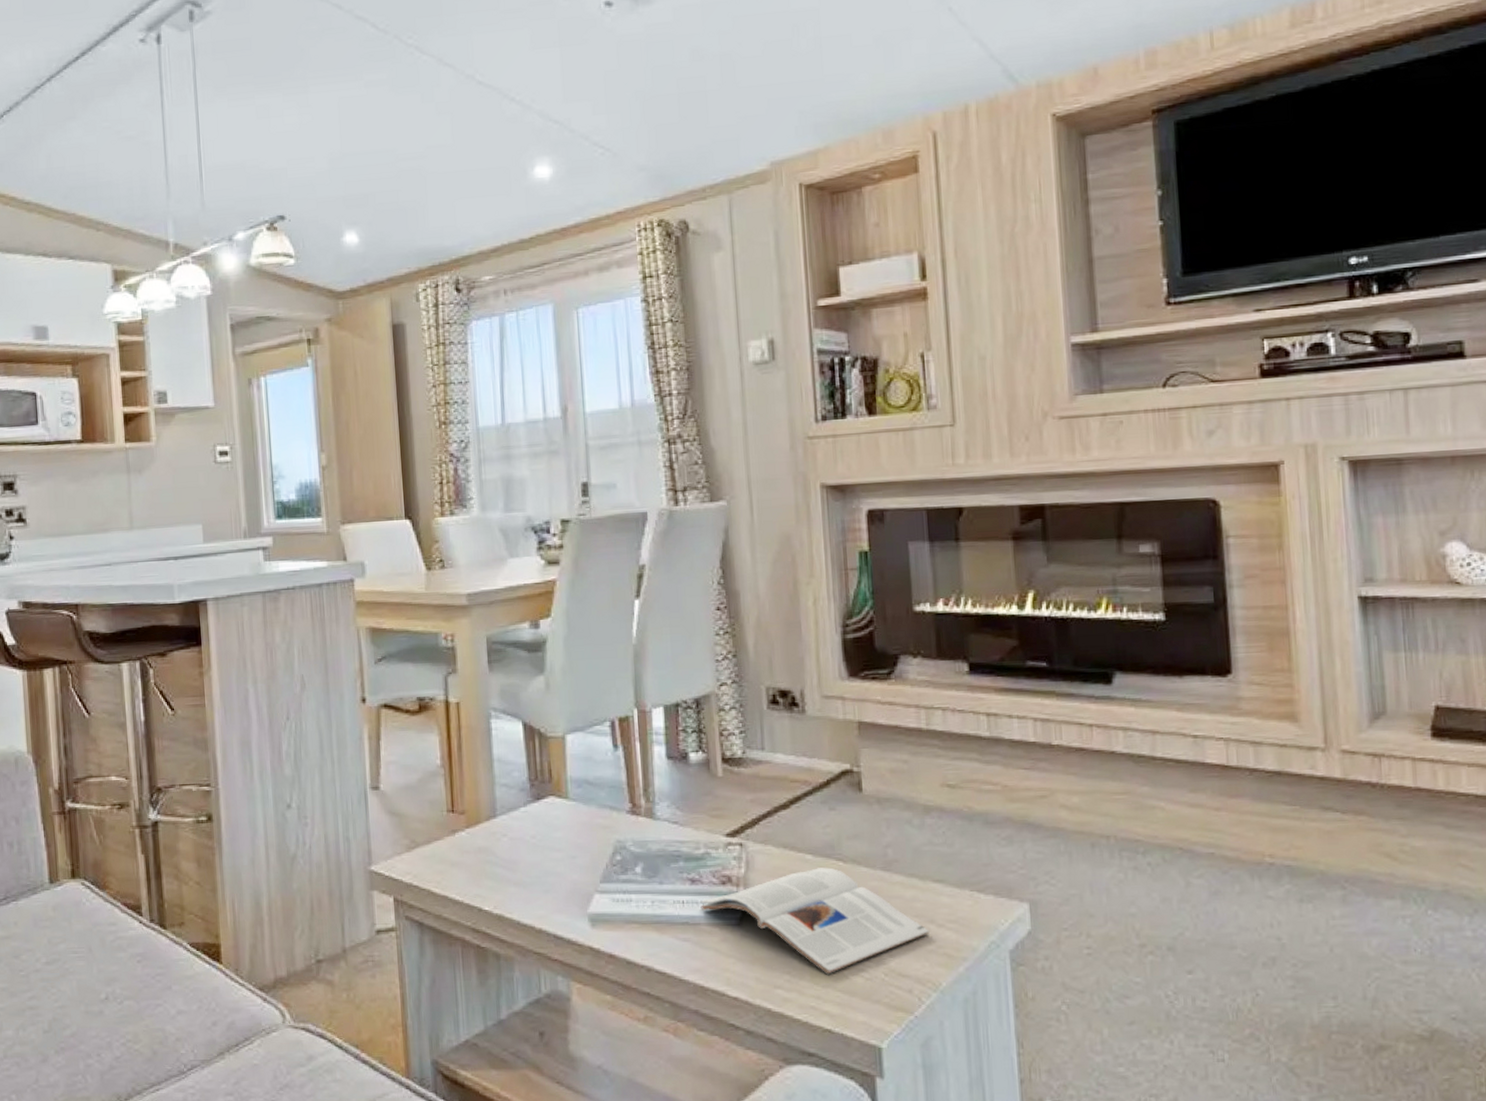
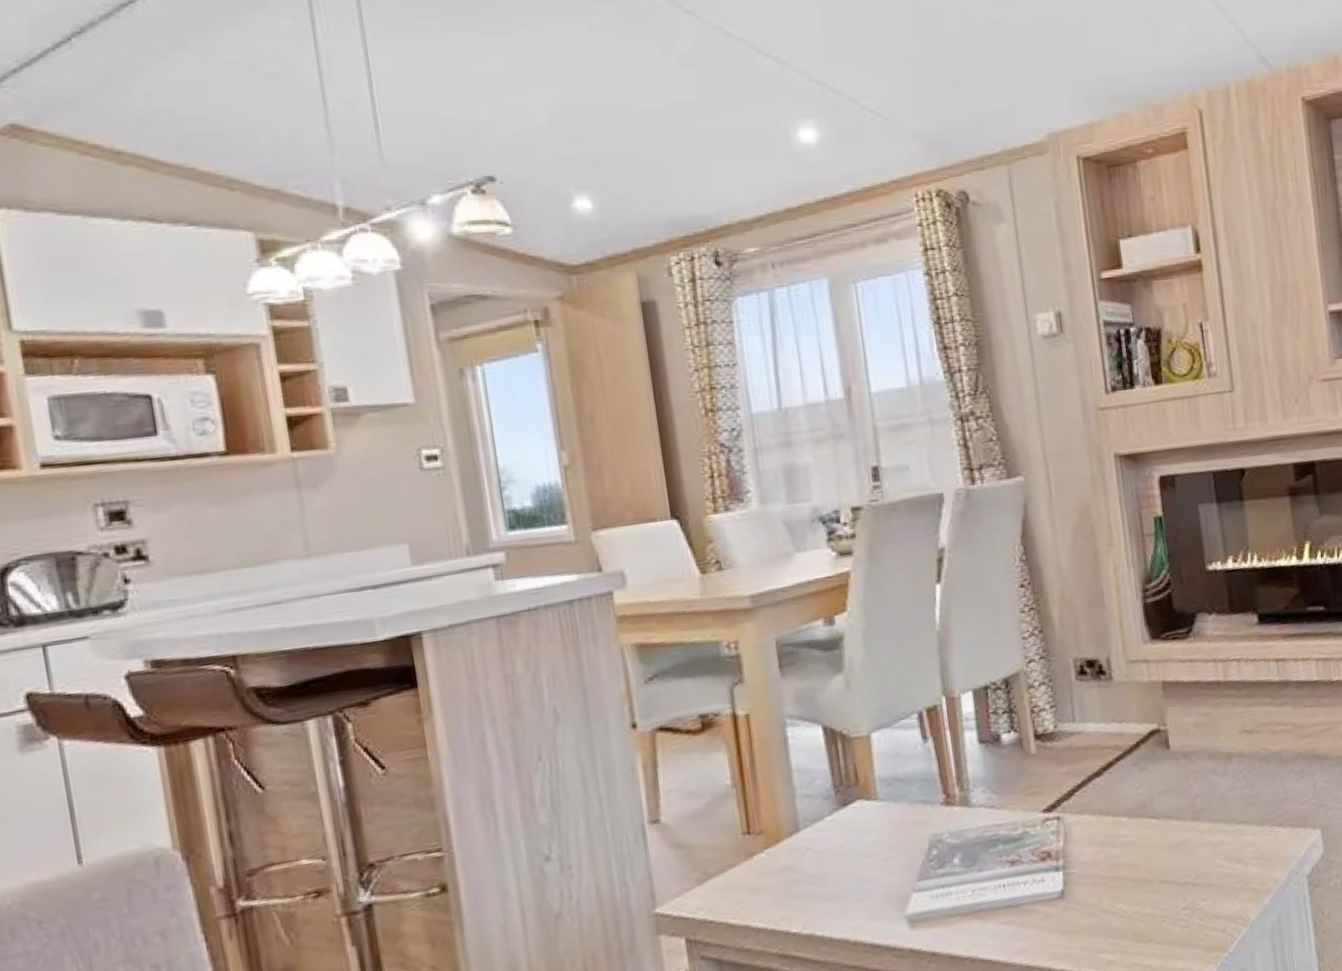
magazine: present [700,867,930,975] -> none [1021,826,1237,930]

